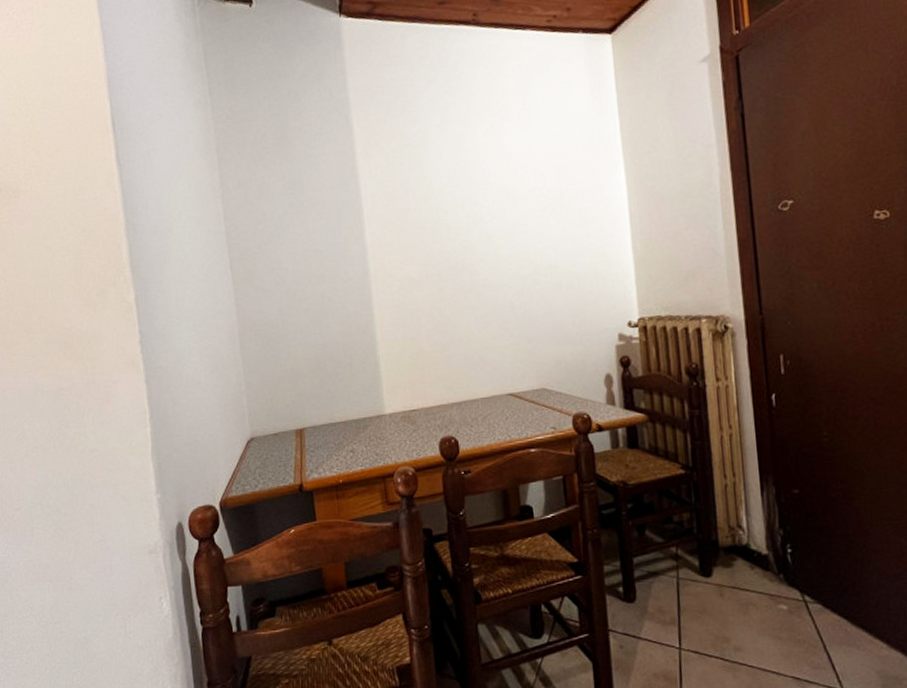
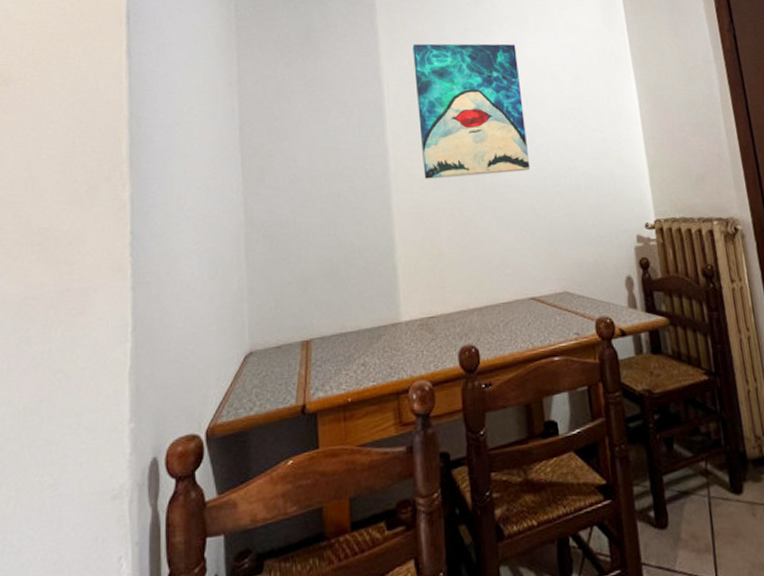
wall art: none [388,135,510,280] -> present [412,43,531,179]

